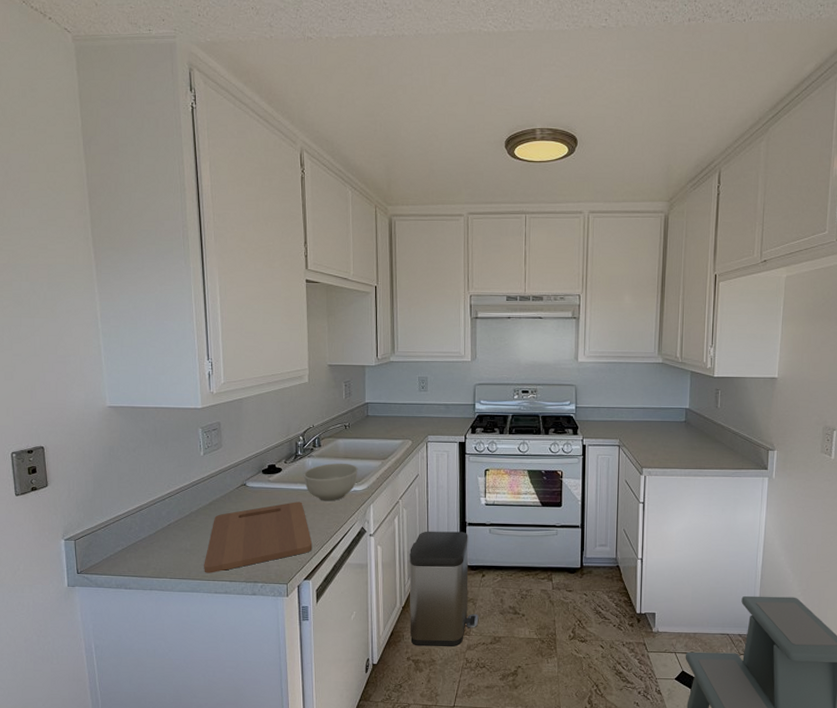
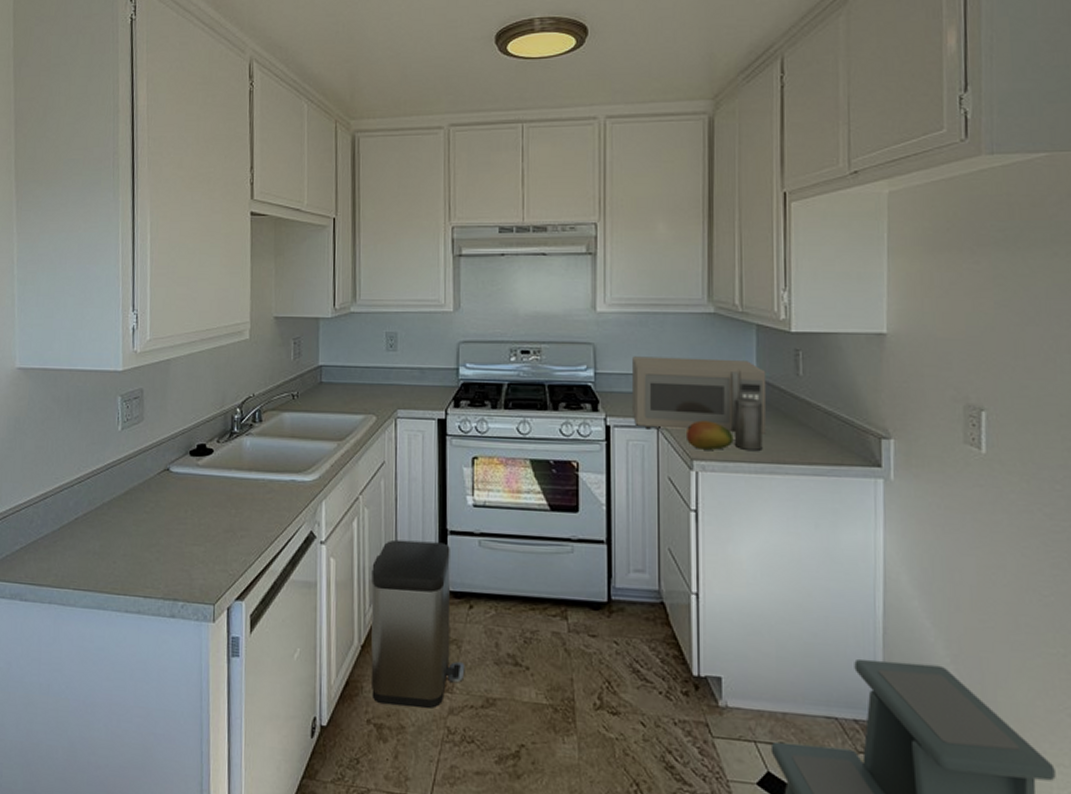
cutting board: present [204,502,313,573] -> none [114,494,248,586]
bowl: present [303,463,358,501] -> none [239,443,308,495]
microwave: none [601,394,696,449] -> present [631,356,767,434]
fruit: none [639,440,671,461] -> present [687,420,734,450]
canister: none [671,423,693,461] -> present [734,397,764,452]

